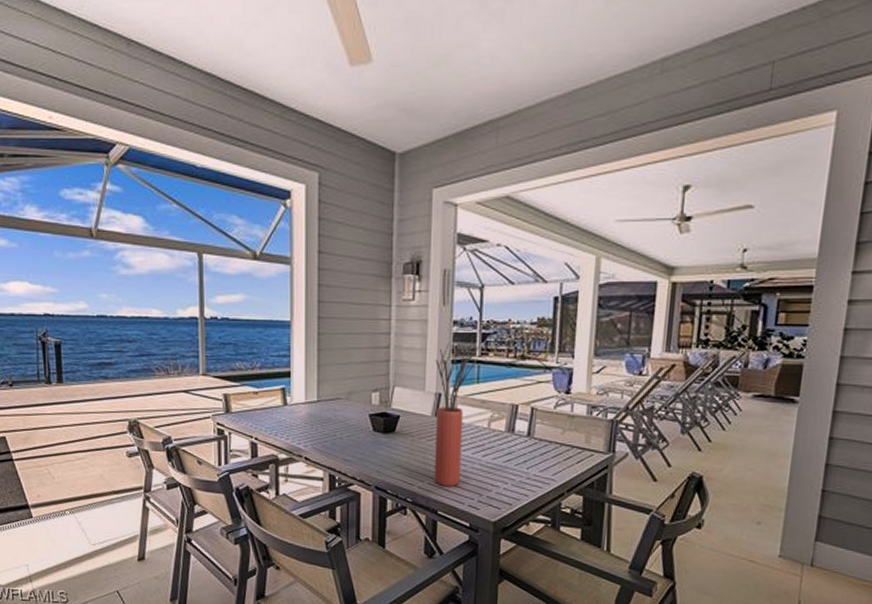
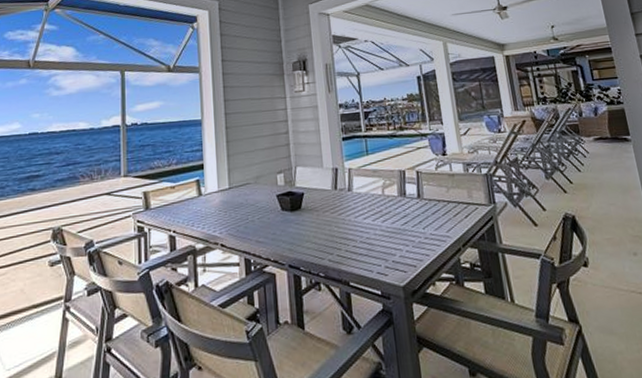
vase: present [434,339,478,486] -> none [328,118,366,256]

